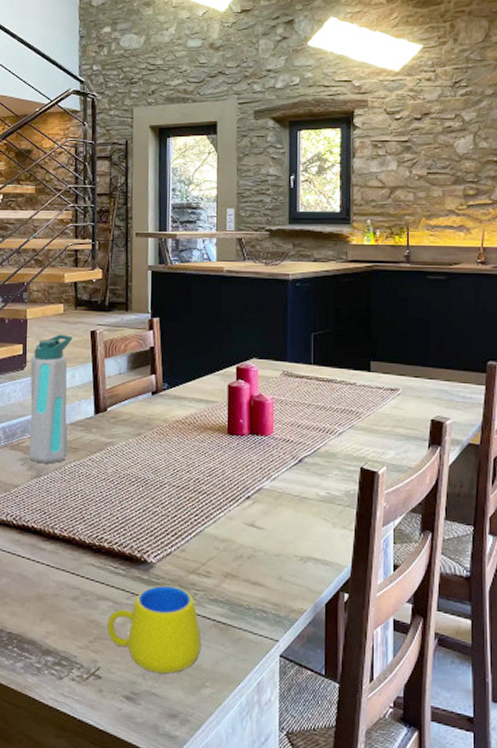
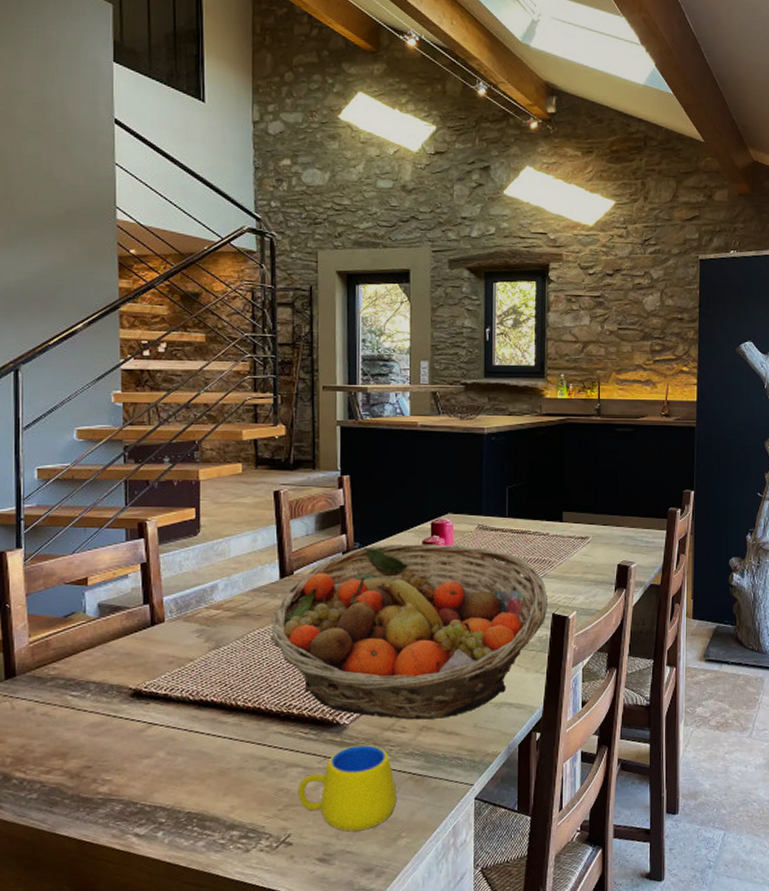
water bottle: present [28,334,73,464] -> none [204,495,253,634]
fruit basket: none [85,387,355,567] -> present [270,544,547,720]

